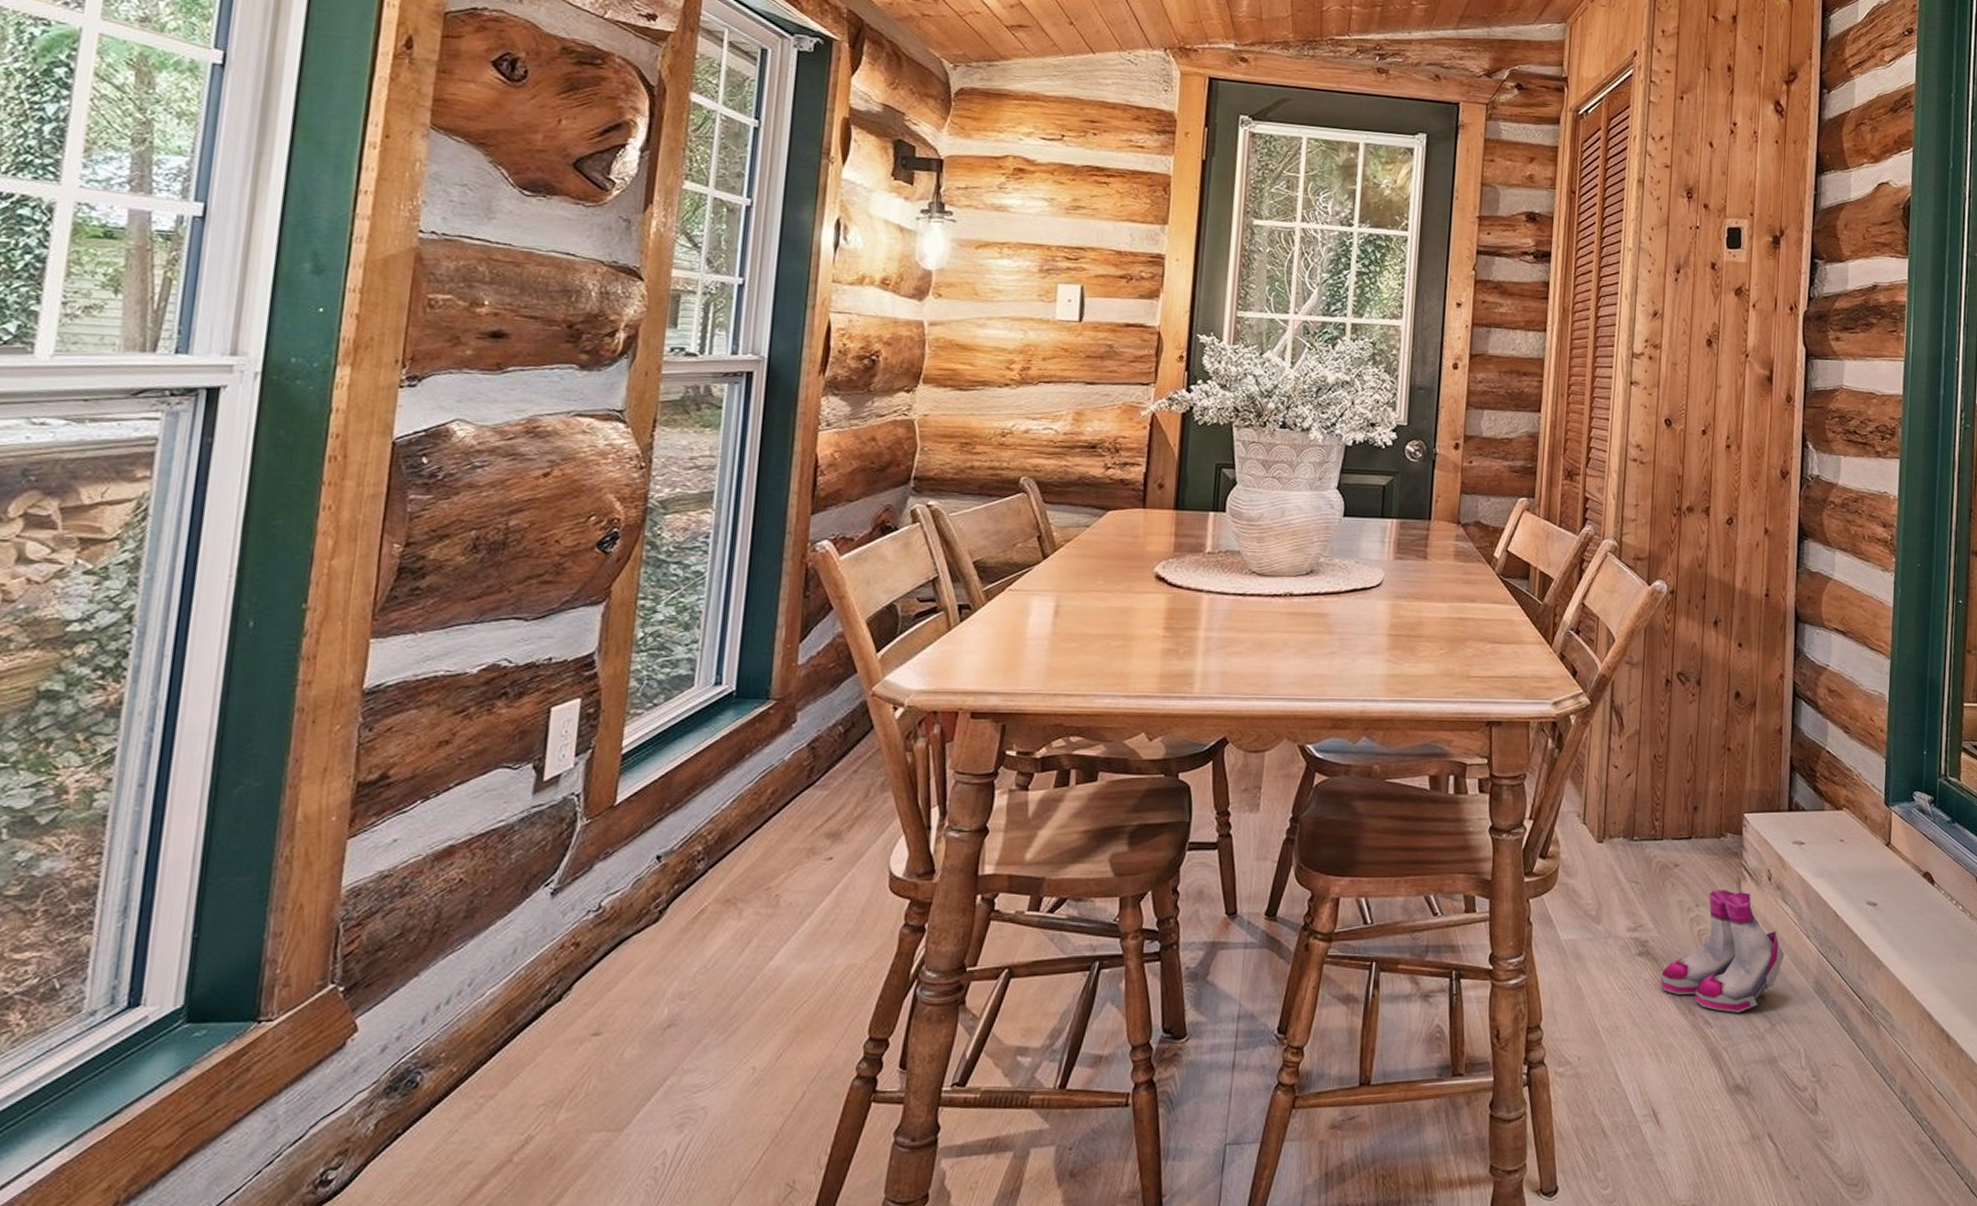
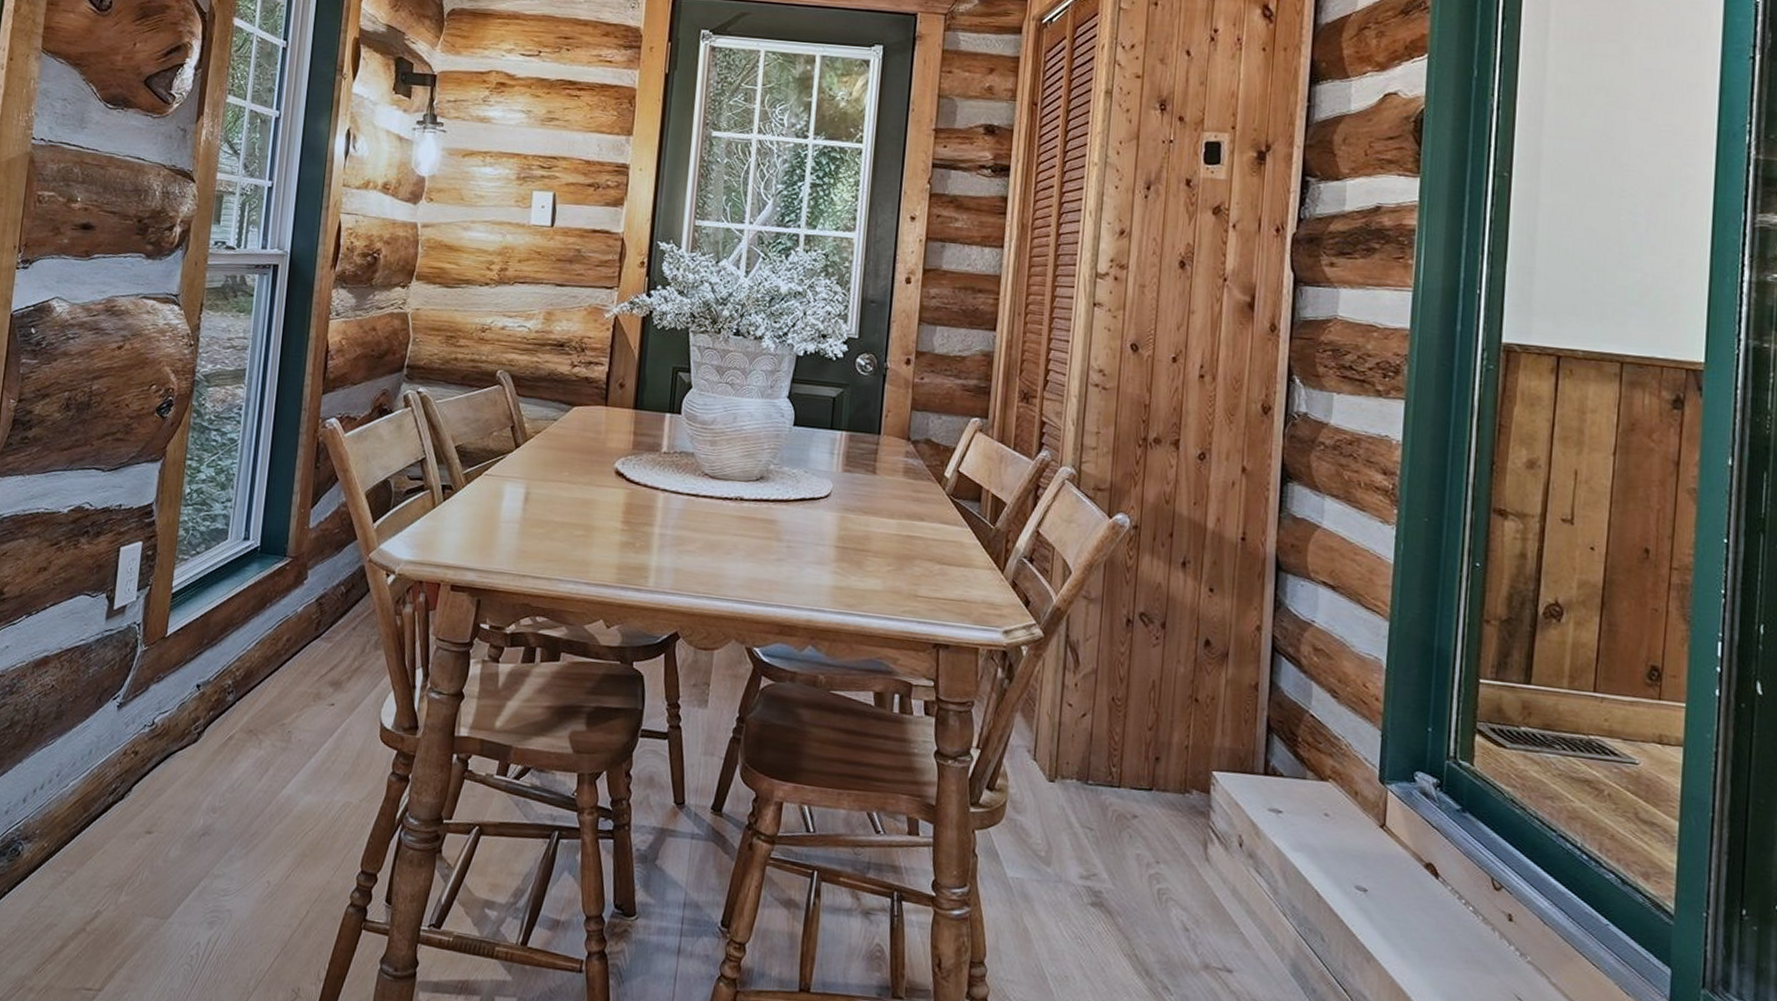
boots: present [1661,890,1785,1013] -> none [1115,848,1257,984]

